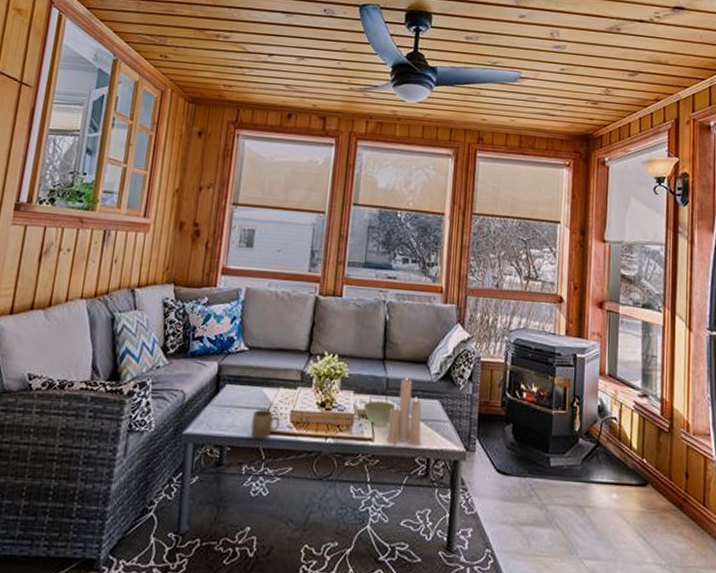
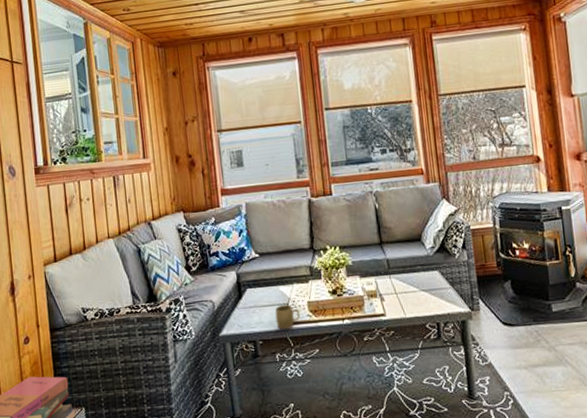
bowl: present [363,401,399,428] -> none [370,280,403,304]
candle: present [387,377,422,446] -> none [394,256,429,315]

